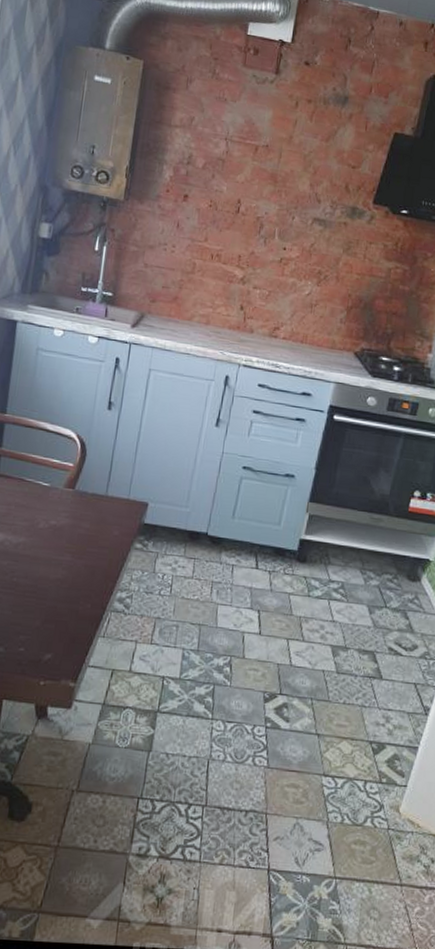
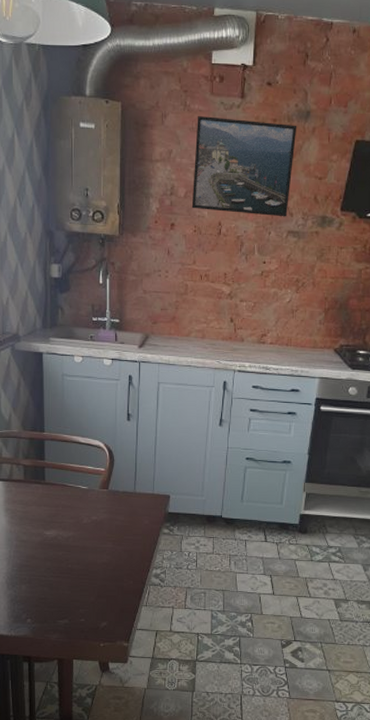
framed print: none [209,86,333,203] -> present [191,116,297,217]

